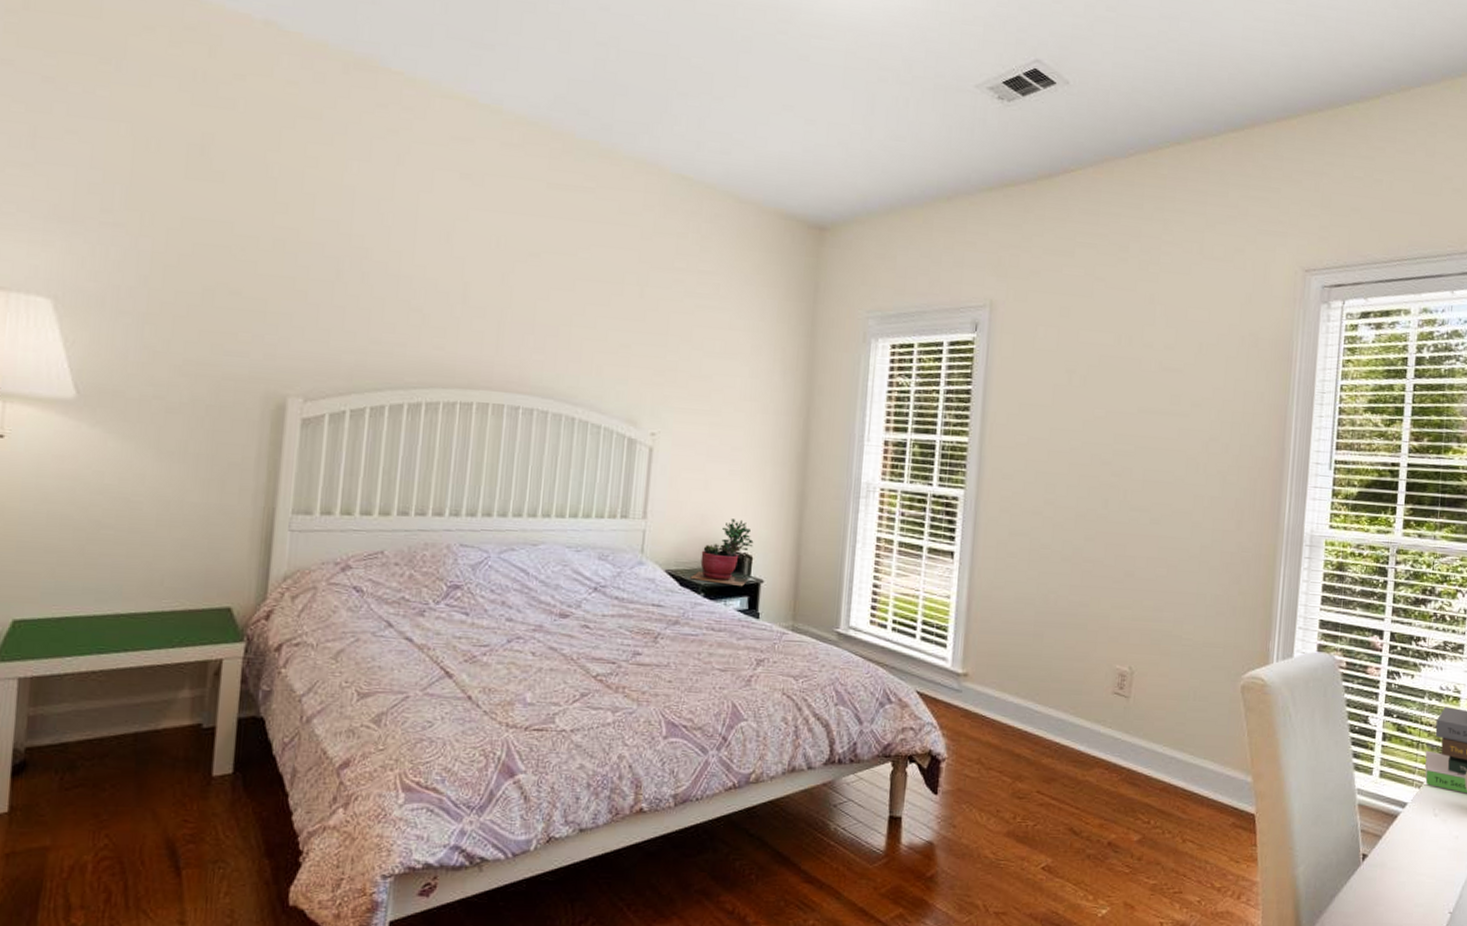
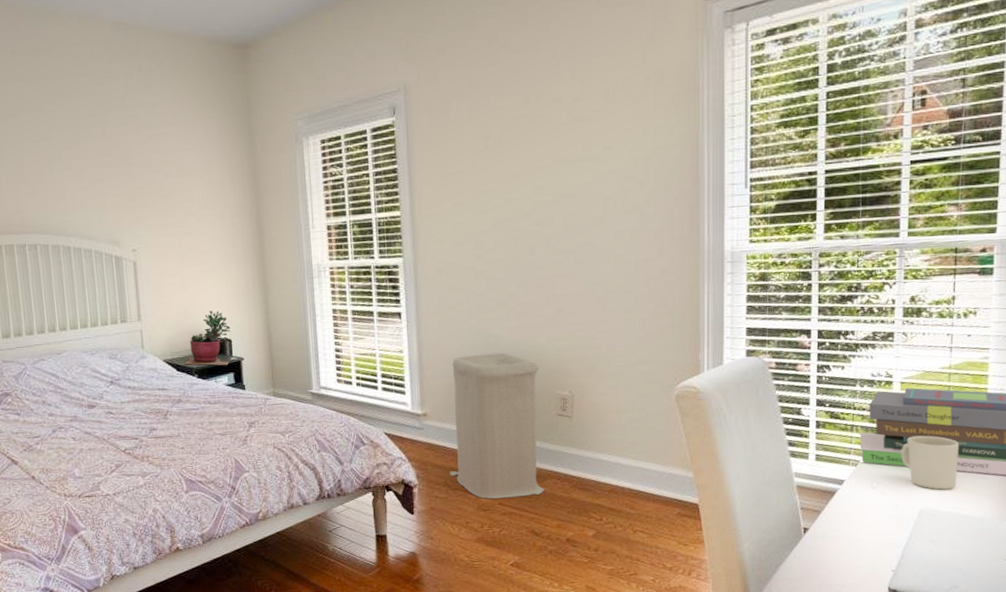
laundry basket: none [985,611,1099,786] -> present [450,352,545,500]

